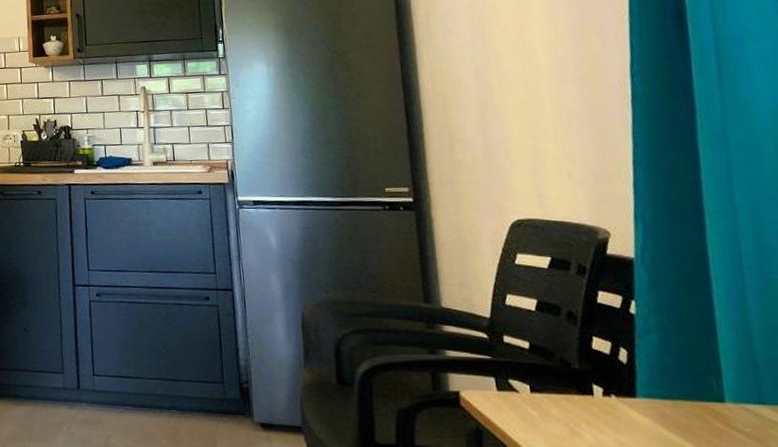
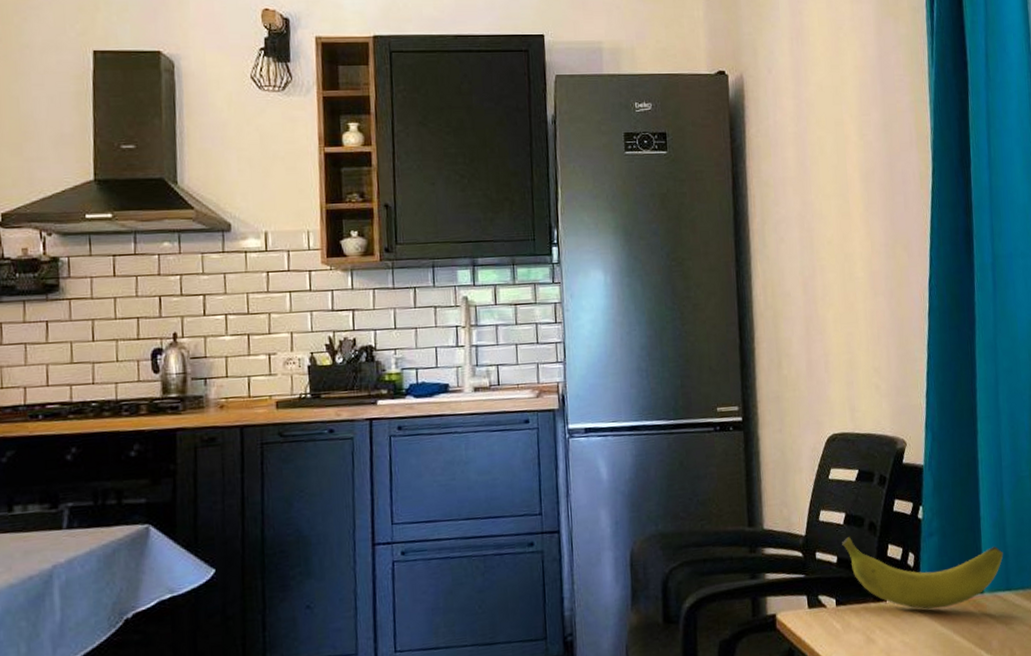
banana: none [534,324,752,412] -> present [842,537,1004,609]

